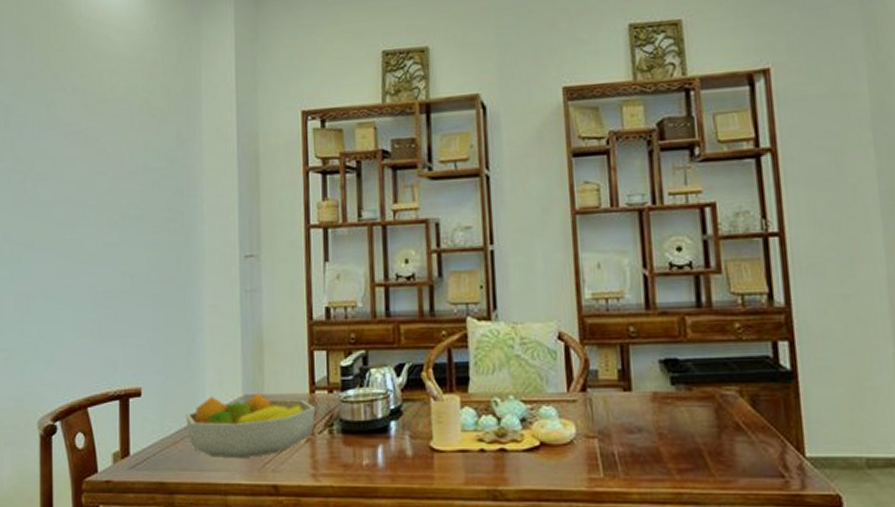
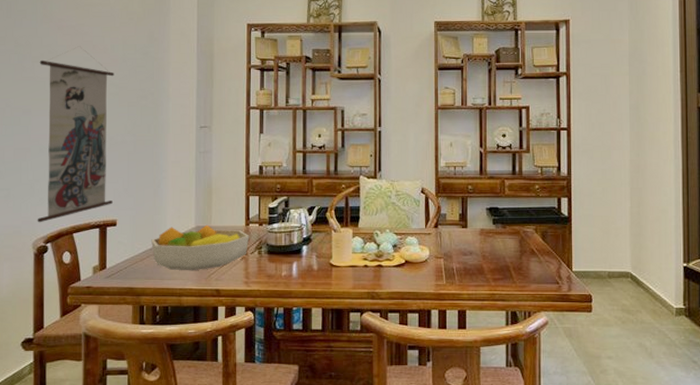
wall scroll: none [43,156,136,394] -> present [37,46,114,223]

